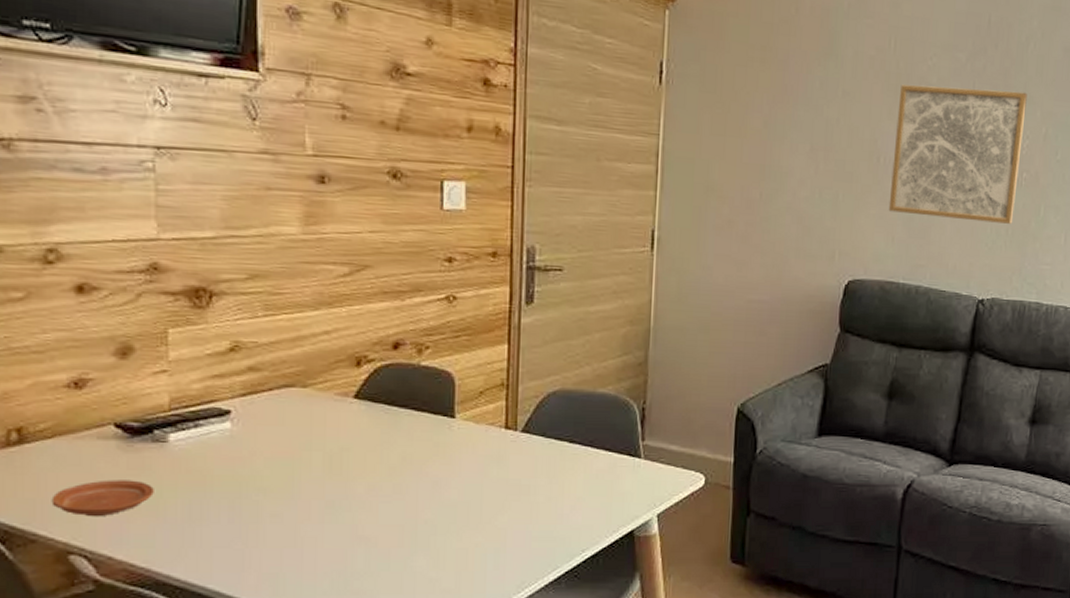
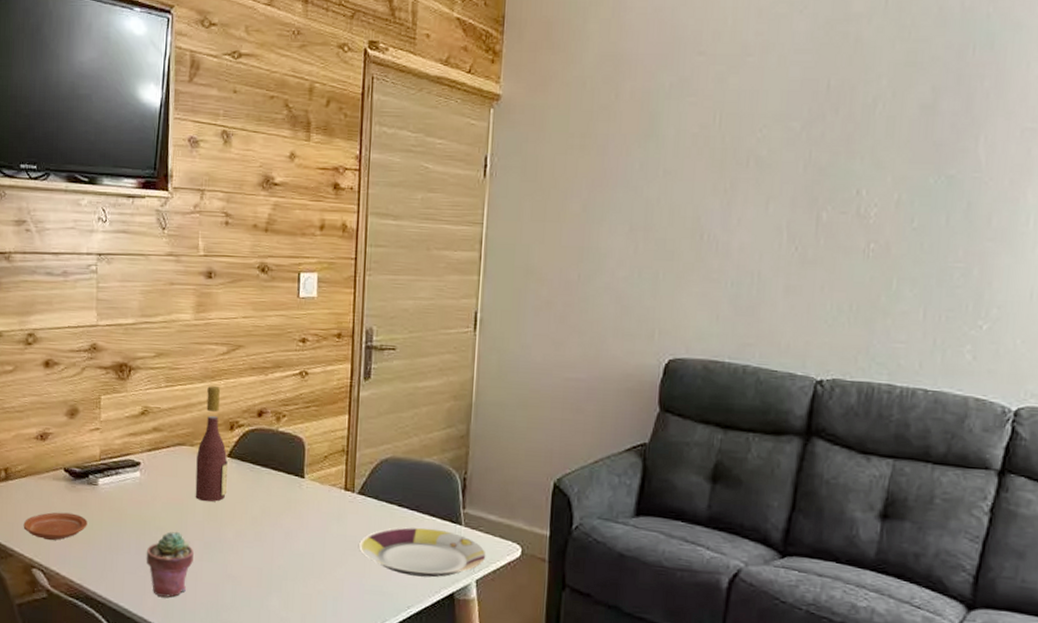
potted succulent: none [243,491,311,571] -> present [146,531,194,597]
wine bottle: none [311,313,355,453] -> present [195,385,228,502]
plate: none [524,464,668,516] -> present [359,527,486,578]
wall art: present [888,84,1027,224] -> none [712,157,875,299]

